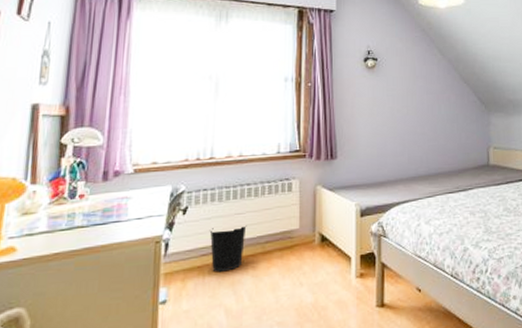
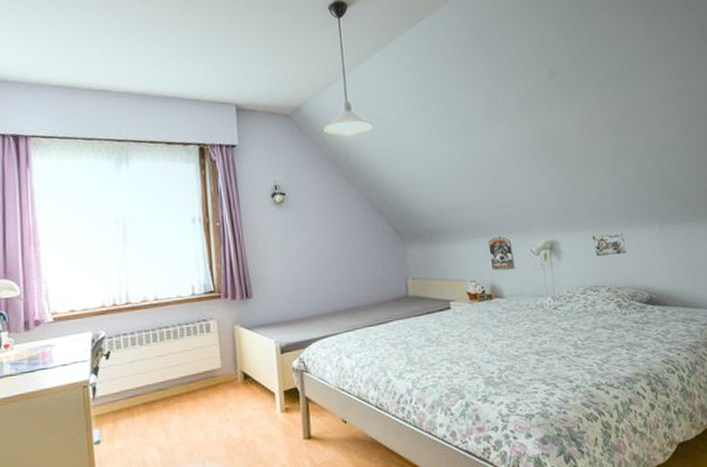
wastebasket: present [209,225,247,273] -> none [133,367,170,413]

